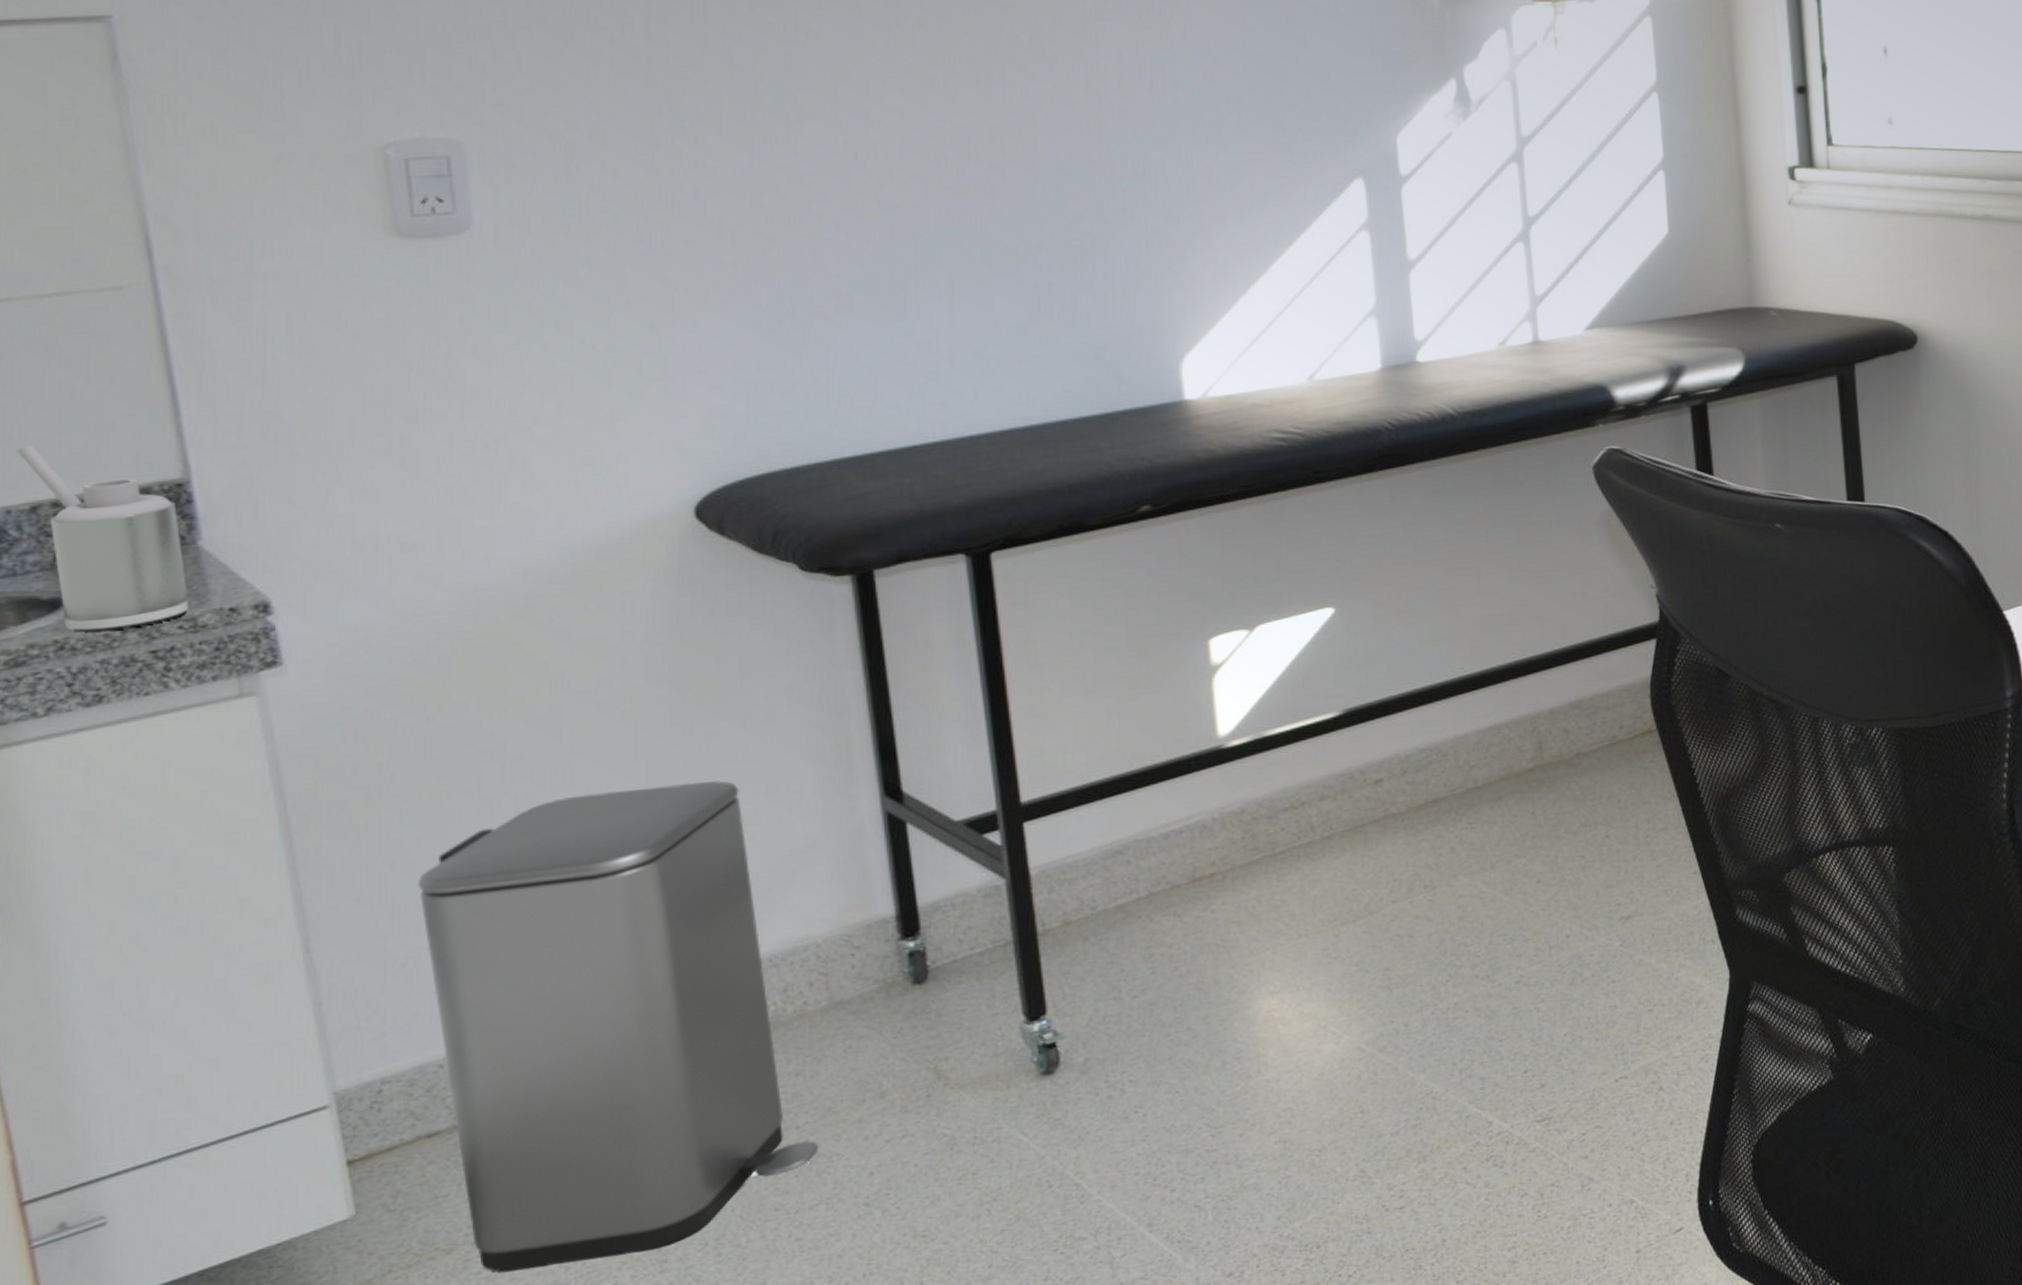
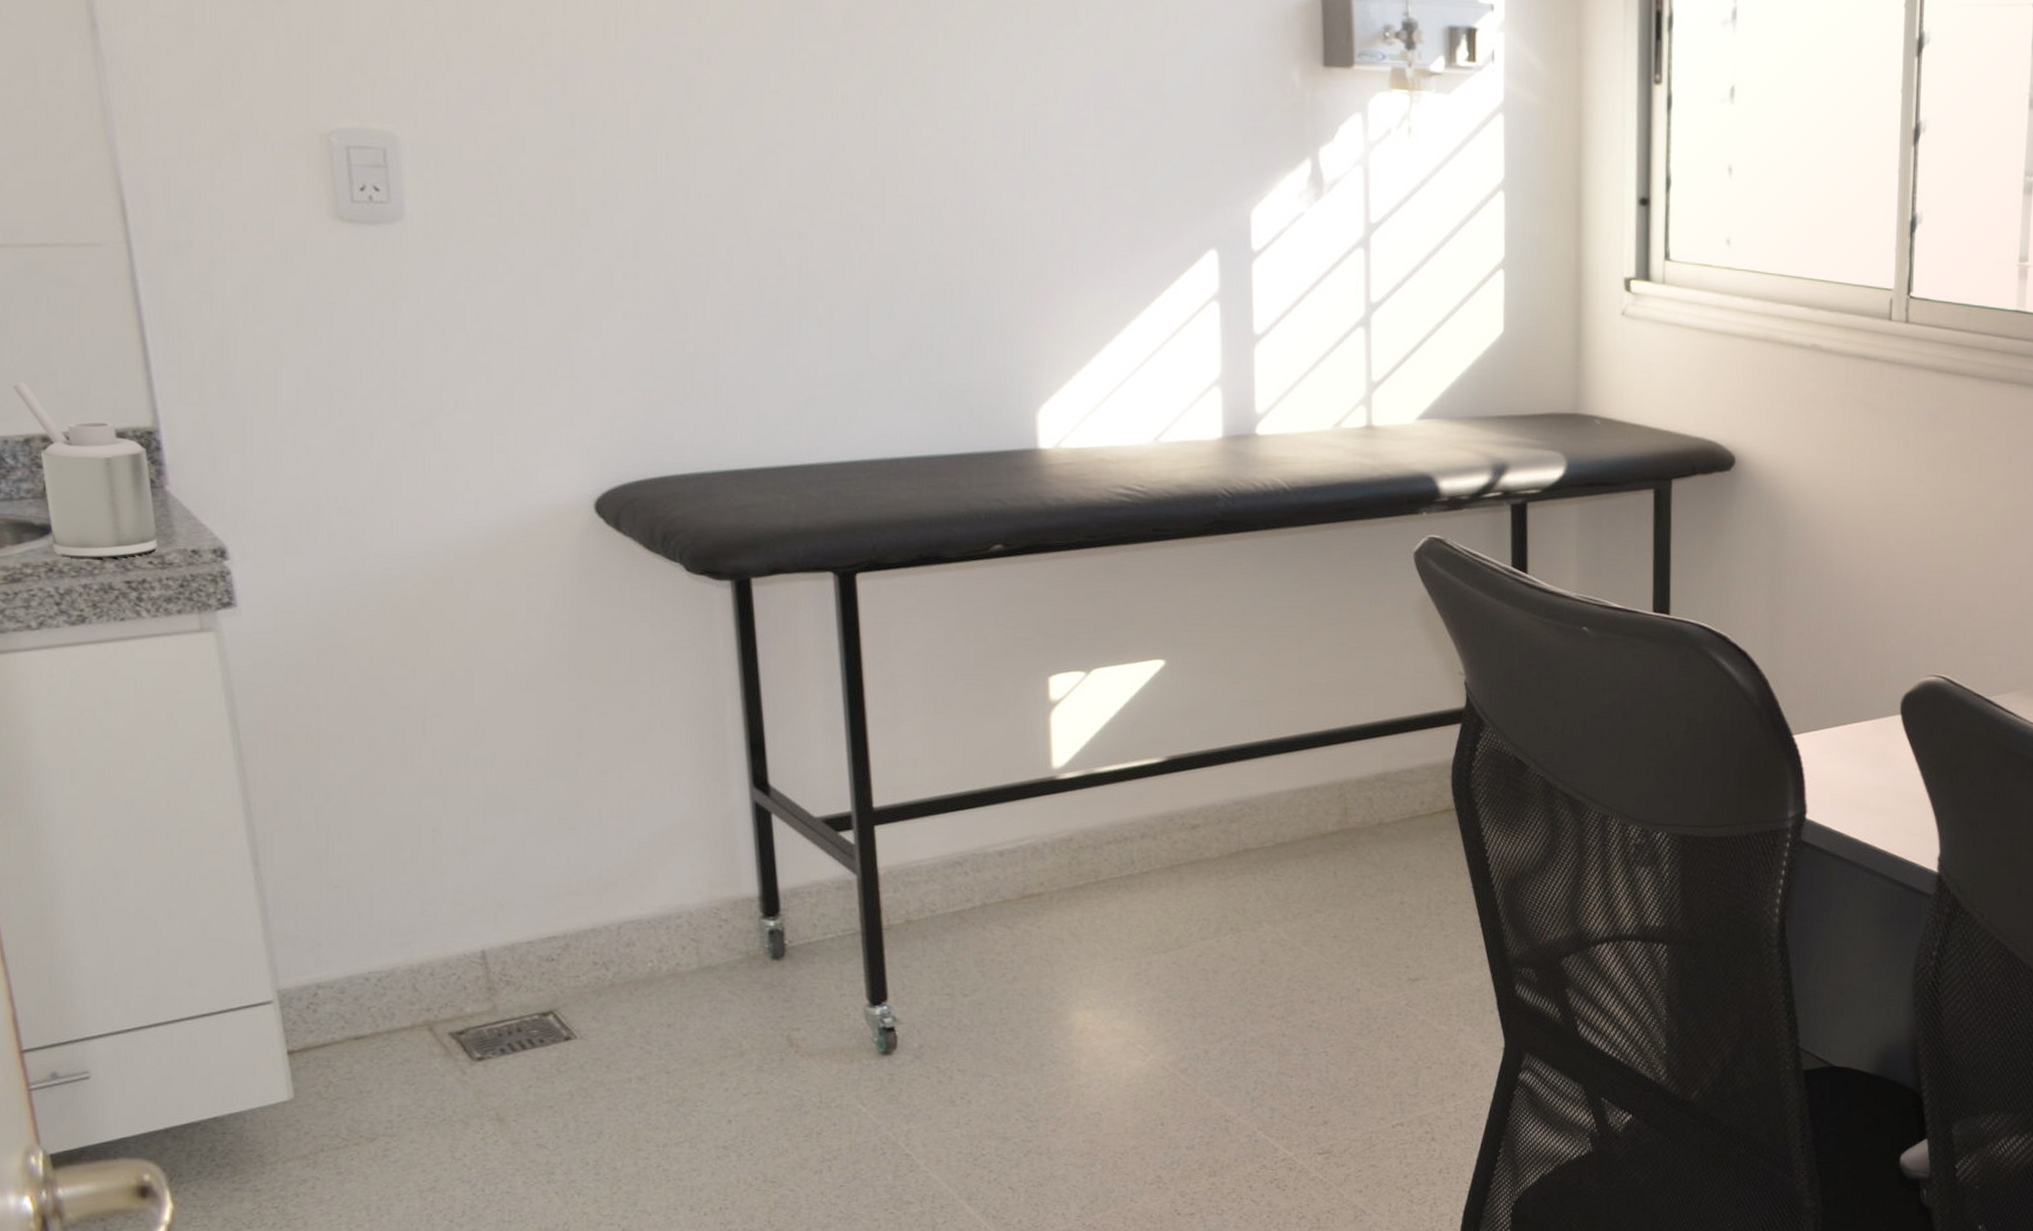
pedal bin: present [417,781,819,1271] -> none [349,753,686,1163]

